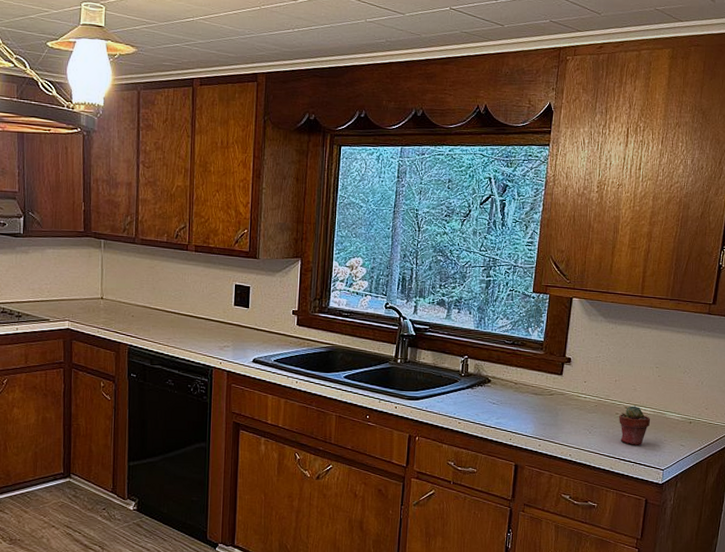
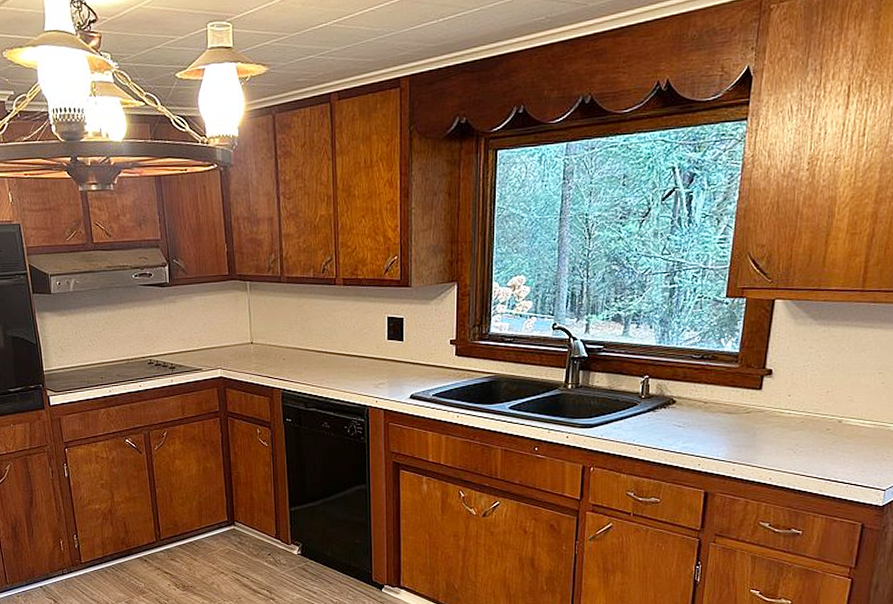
potted succulent: present [619,405,651,446] -> none [831,419,871,464]

